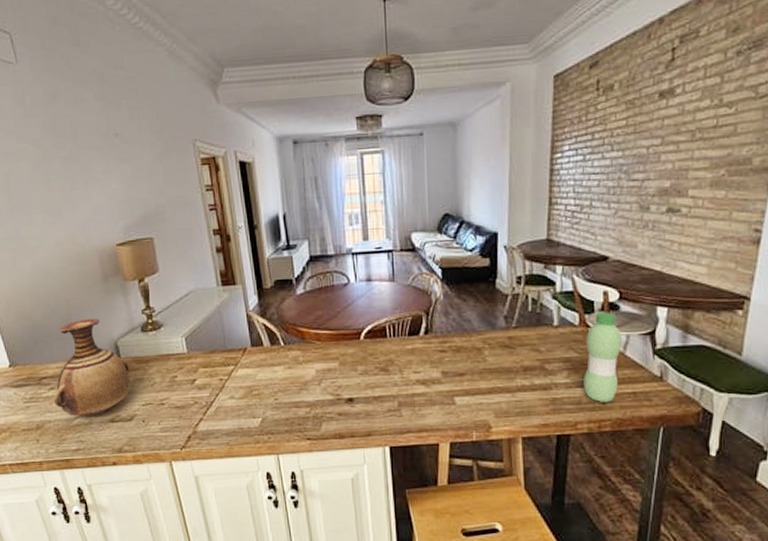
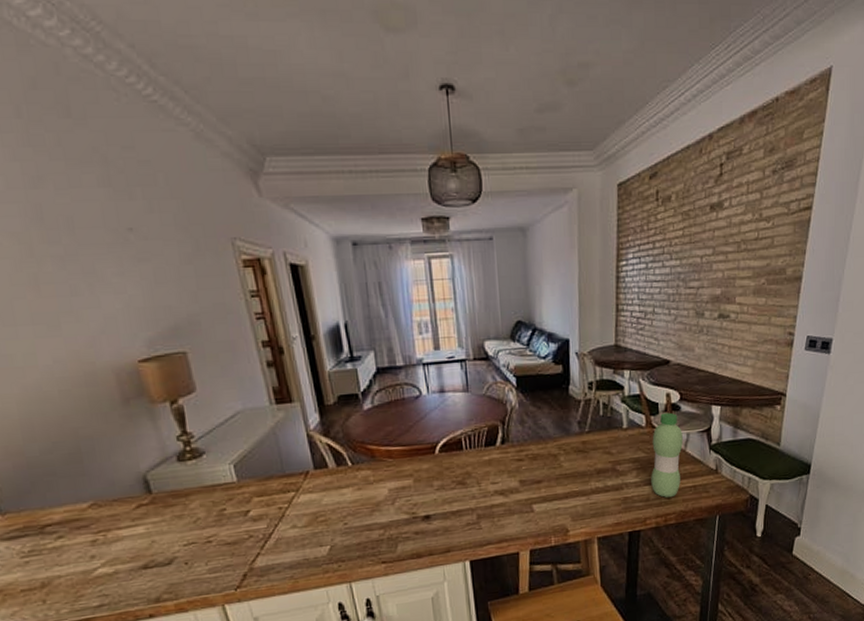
vase: present [53,318,130,416] -> none [63,449,167,567]

